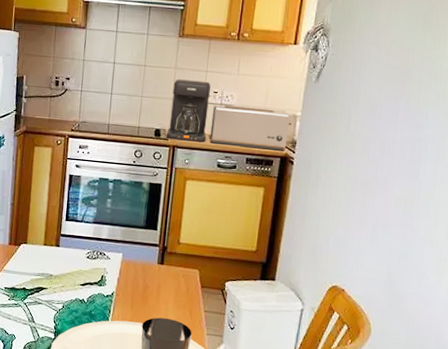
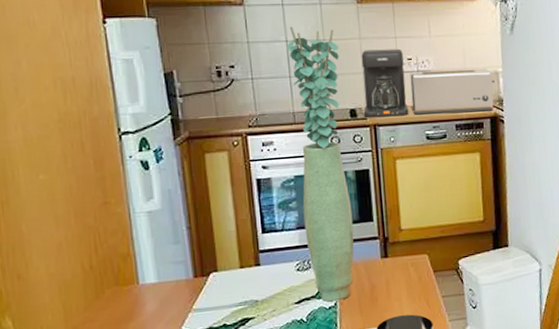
vase: none [98,50,157,292] -> present [287,26,354,302]

